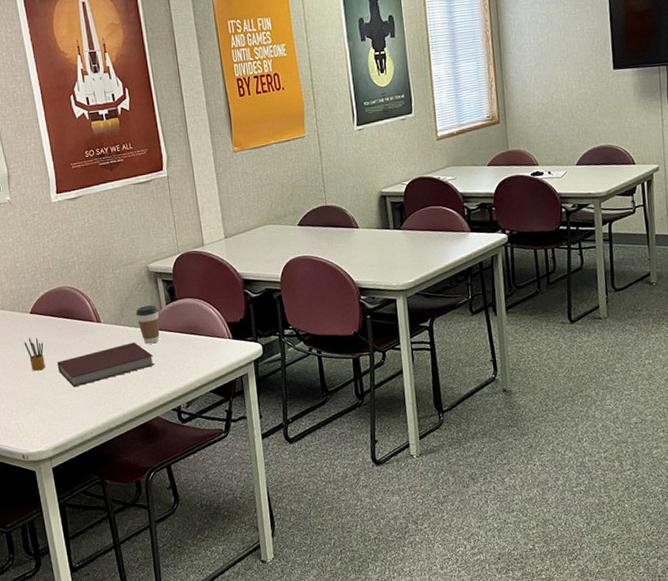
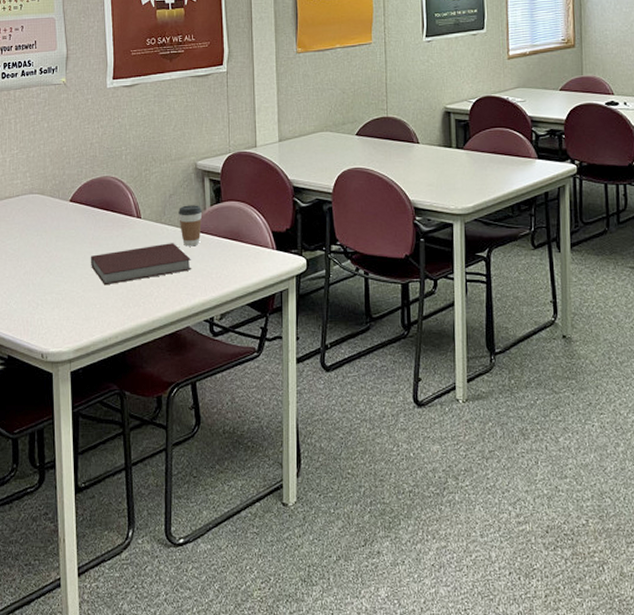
pencil box: present [24,337,45,371] -> none [59,227,79,263]

